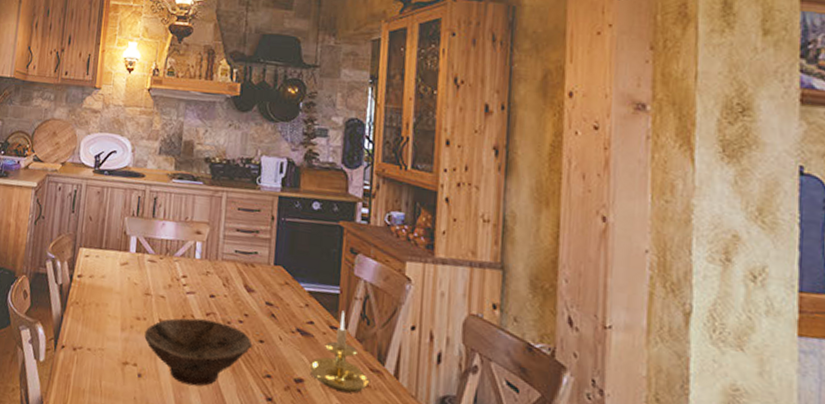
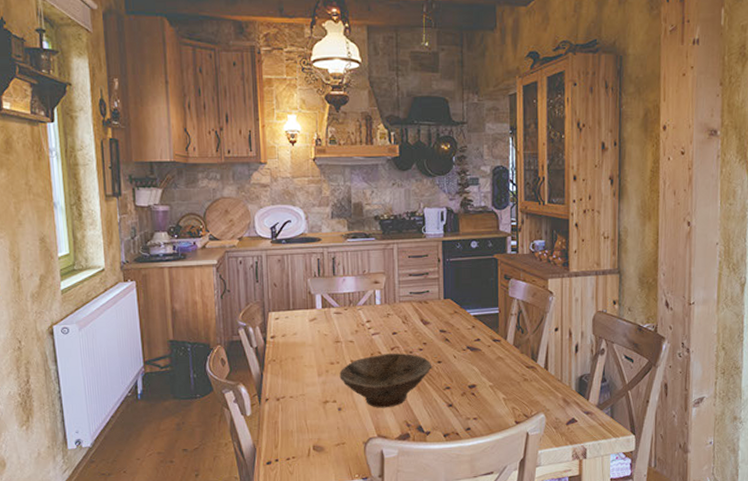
candle holder: present [309,310,371,393] -> none [479,326,527,387]

